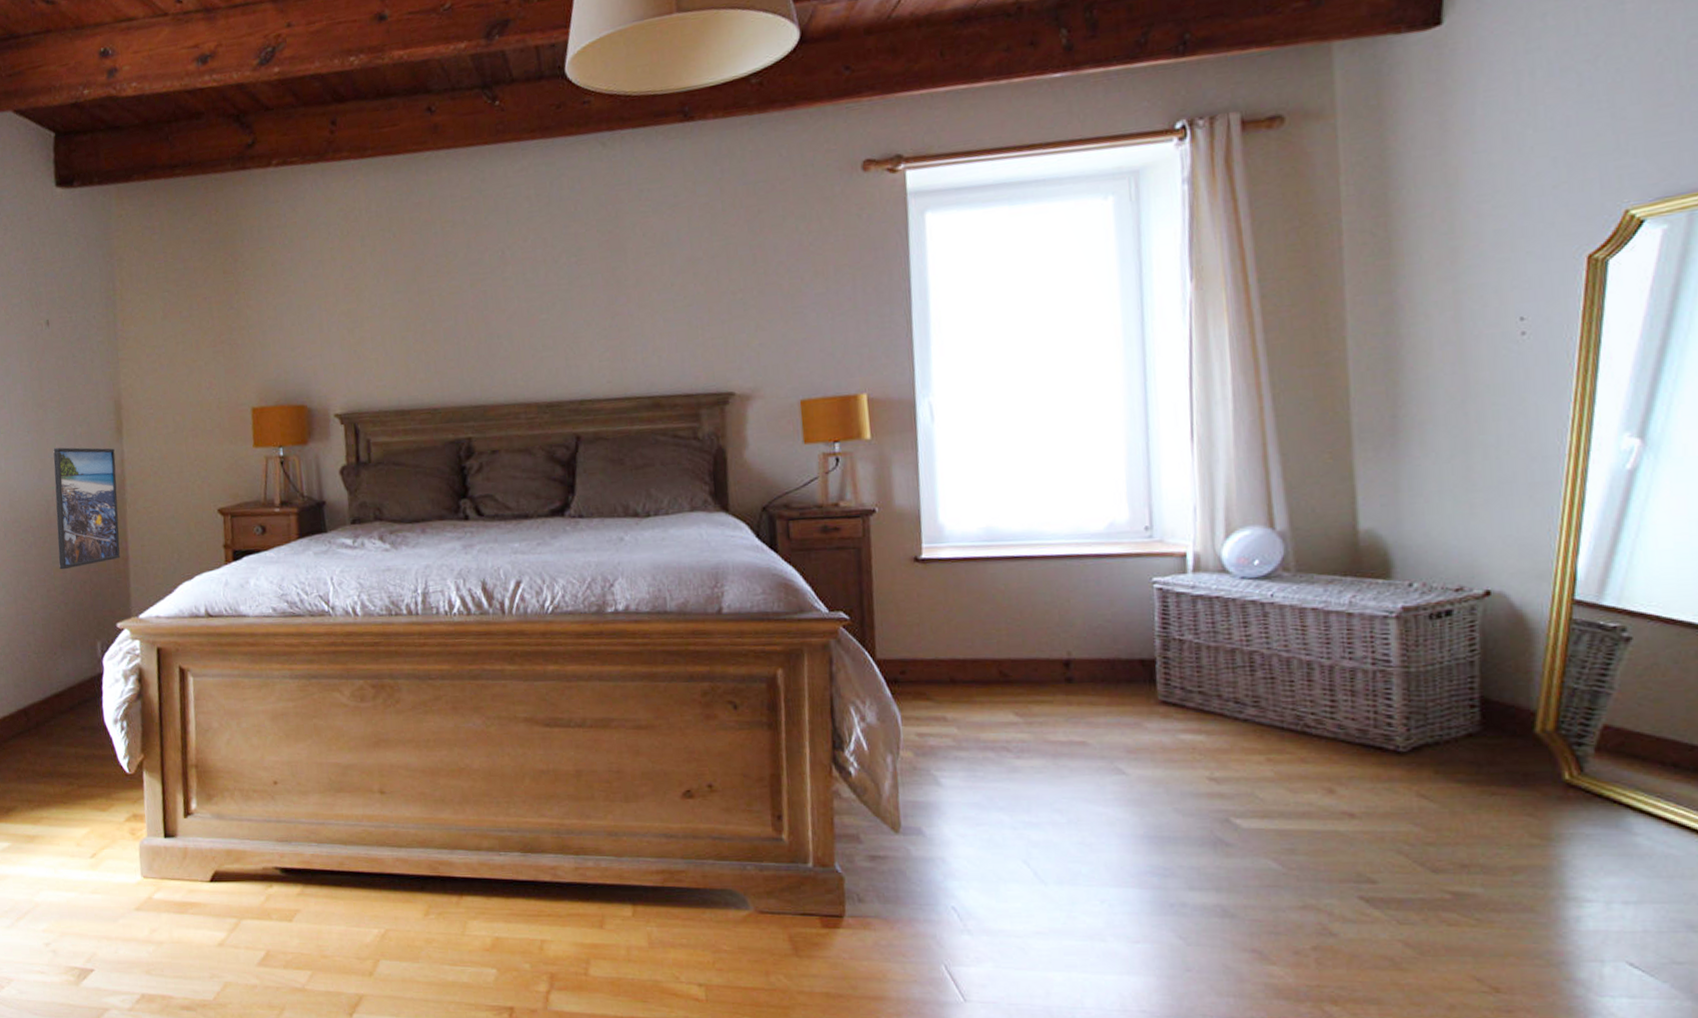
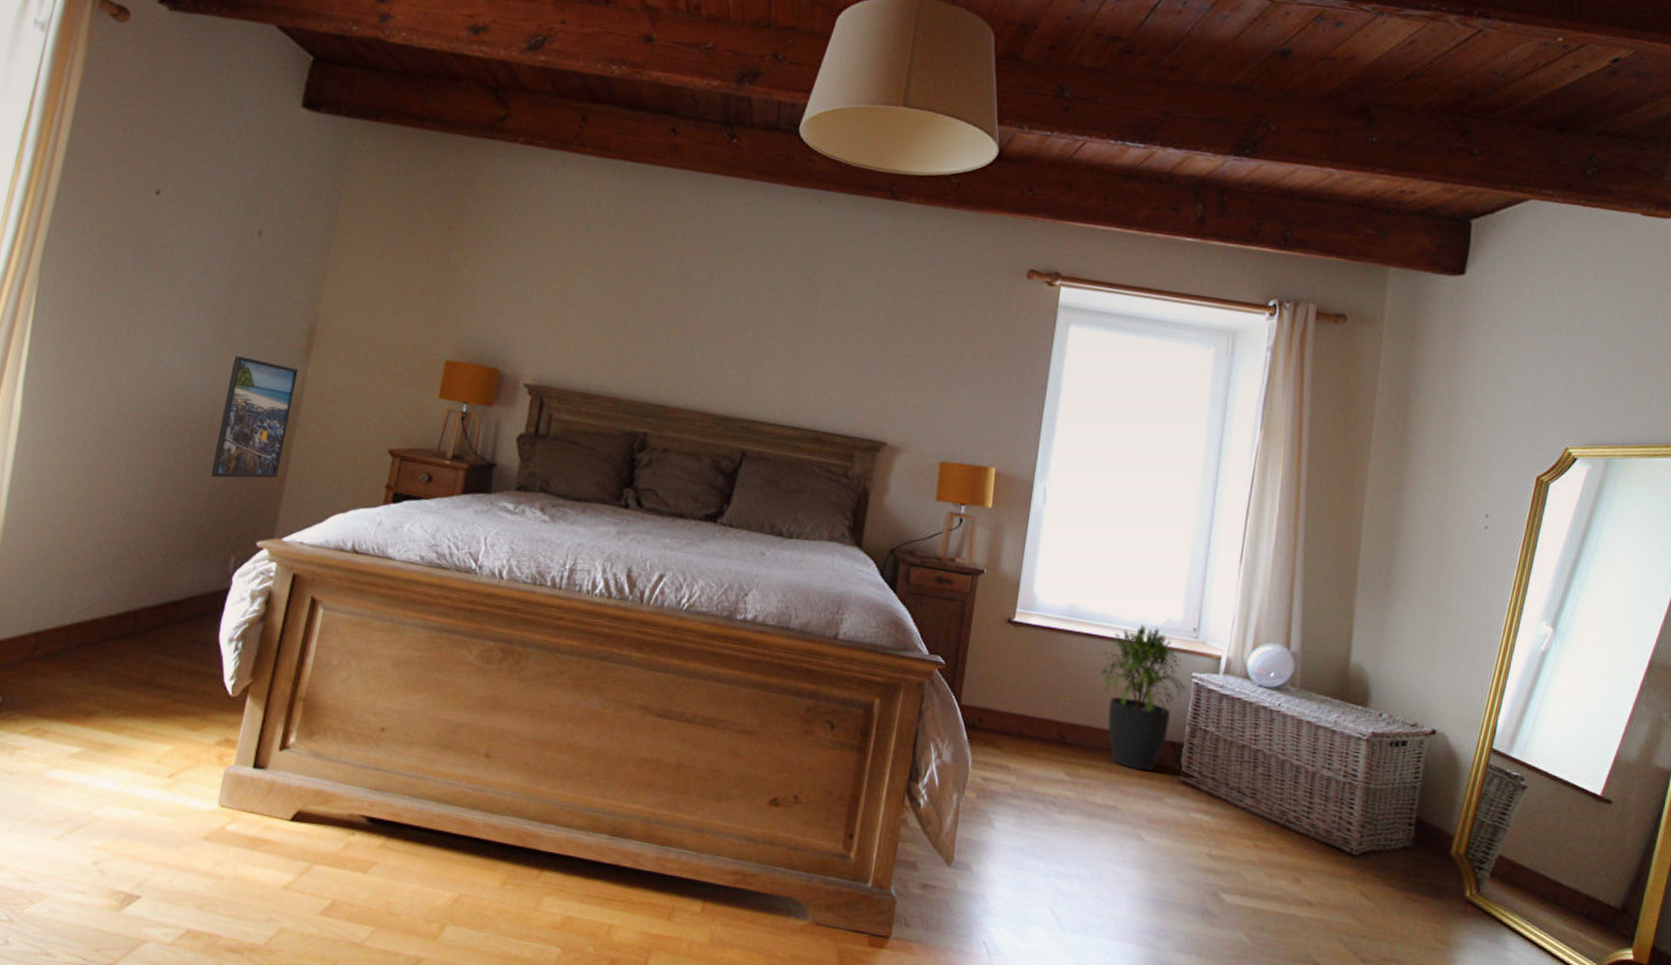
potted plant: none [1033,534,1148,698] -> present [1099,624,1186,772]

